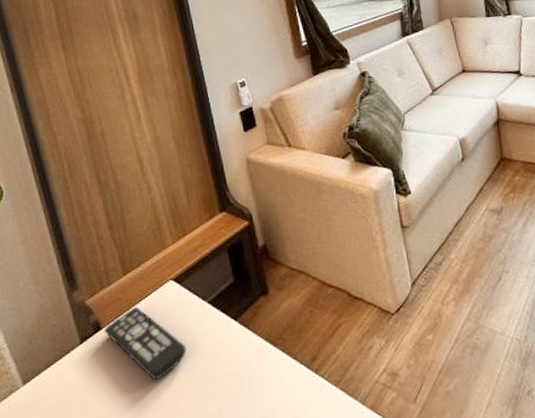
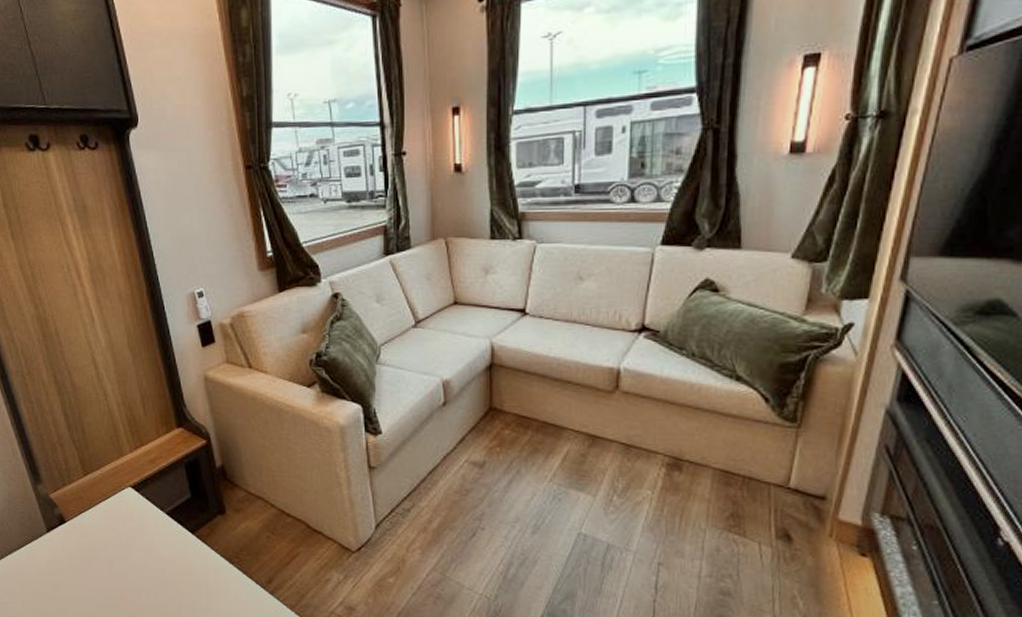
remote control: present [105,307,187,381] -> none [69,507,146,576]

